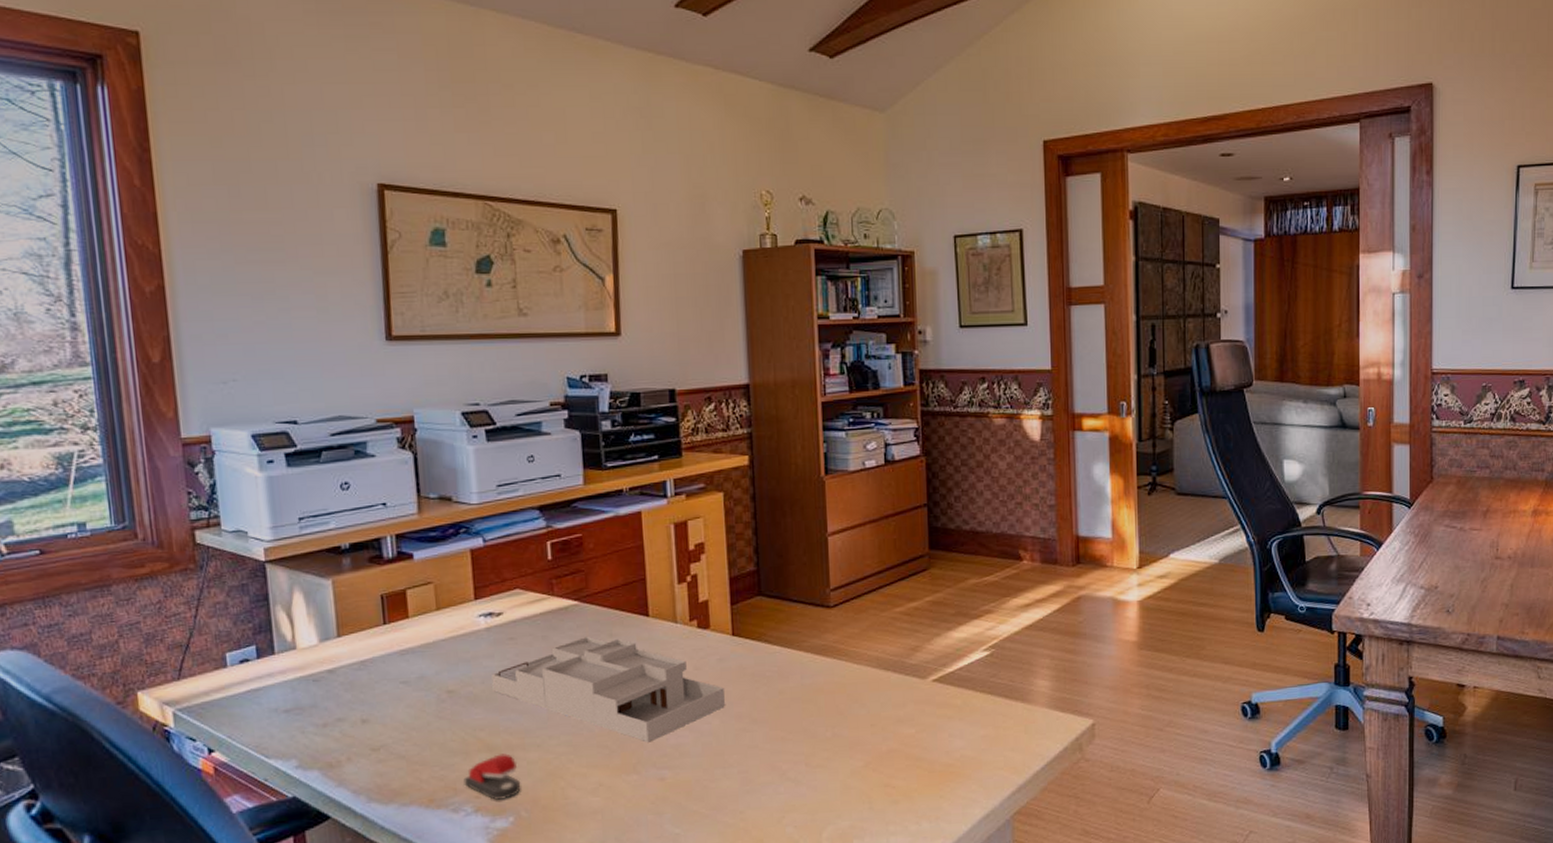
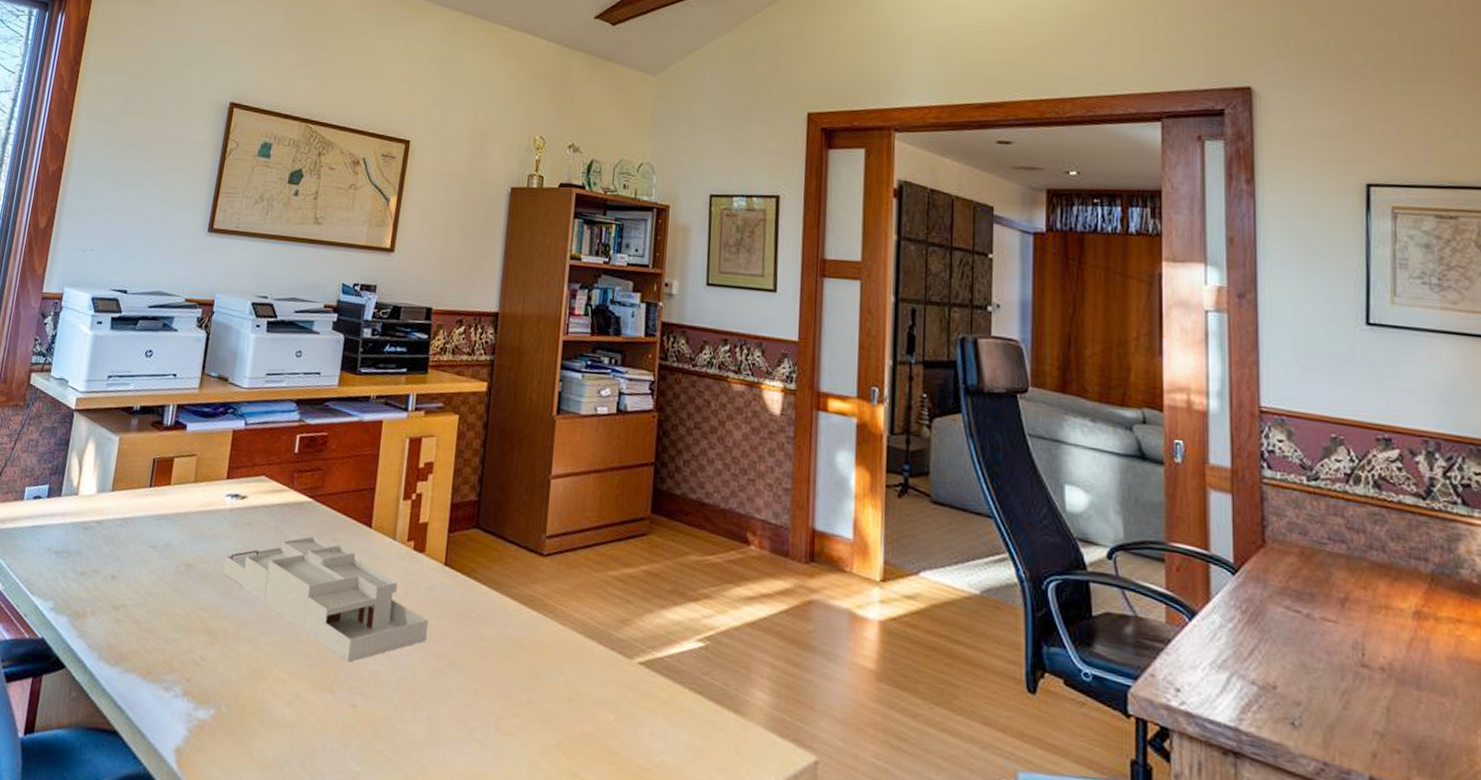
stapler: present [463,753,521,801] -> none [179,639,229,689]

